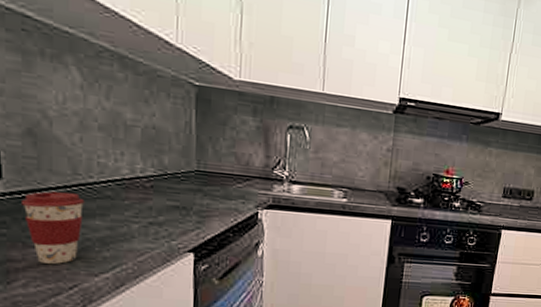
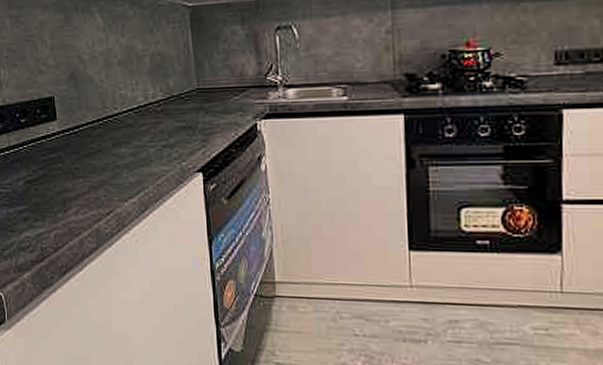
coffee cup: present [22,191,85,264] -> none [70,126,113,192]

